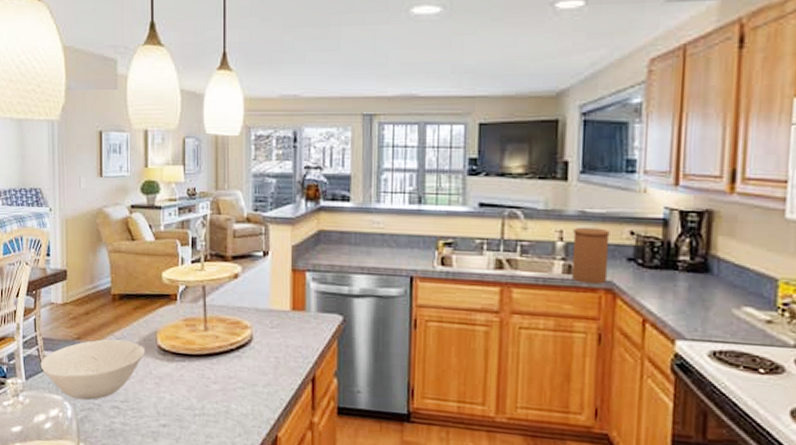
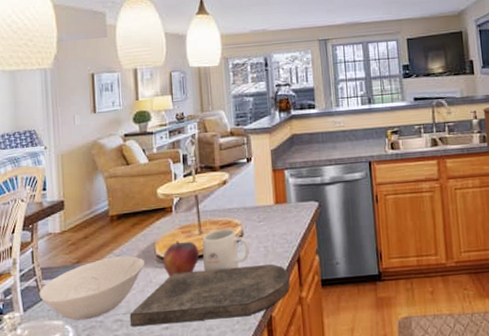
cutting board: none [127,369,301,432] -> present [129,264,290,327]
fruit: none [164,333,203,371] -> present [163,241,200,277]
mug: none [206,328,258,376] -> present [202,228,250,271]

